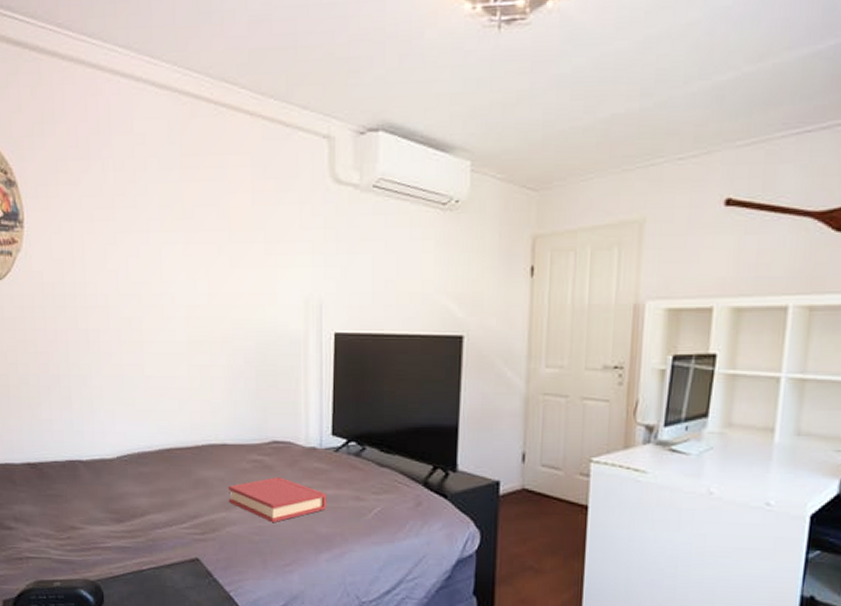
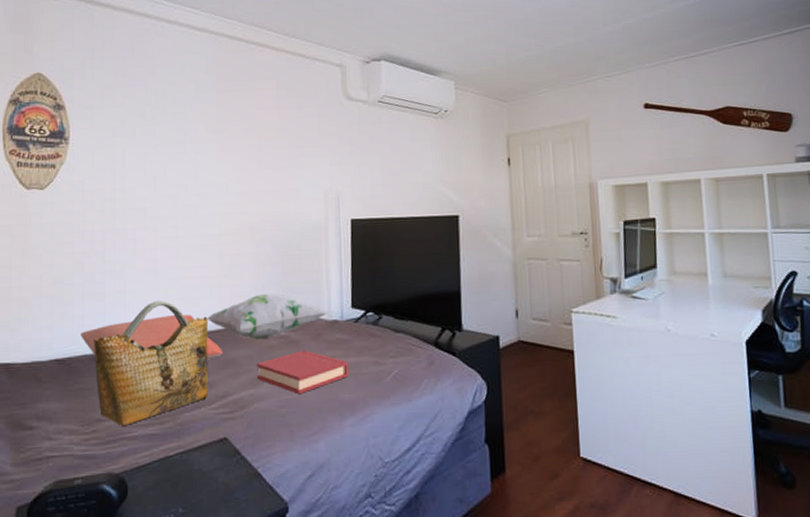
pillow: none [50,426,193,477] -> present [81,314,223,359]
grocery bag: none [63,411,179,536] -> present [94,300,209,426]
decorative pillow: none [175,412,306,460] -> present [206,293,329,339]

